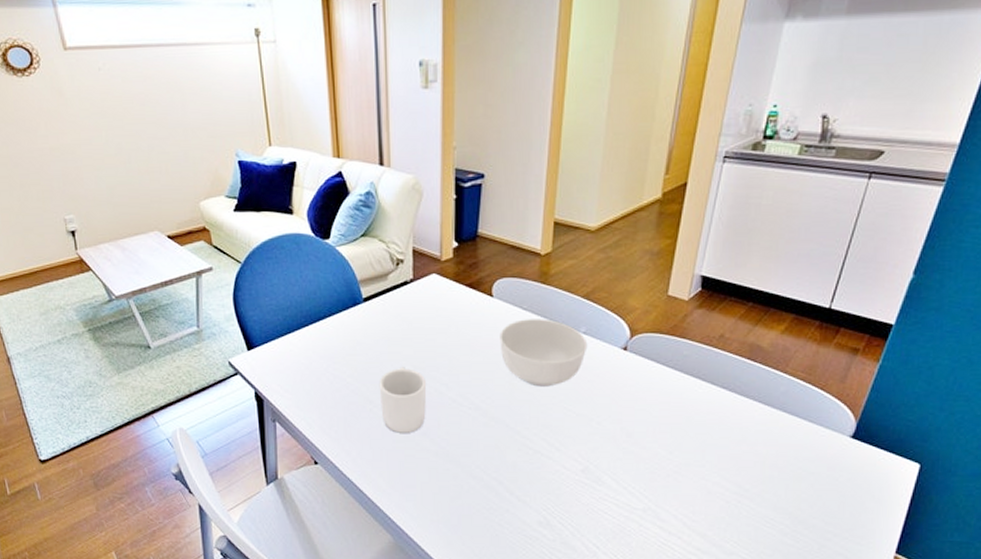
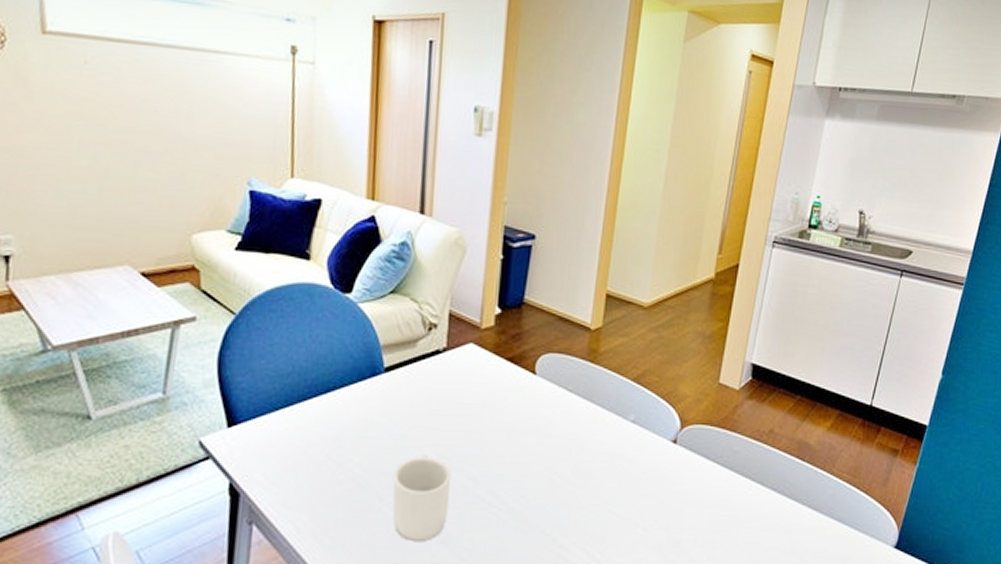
bowl: present [500,319,588,387] -> none [540,402,636,484]

